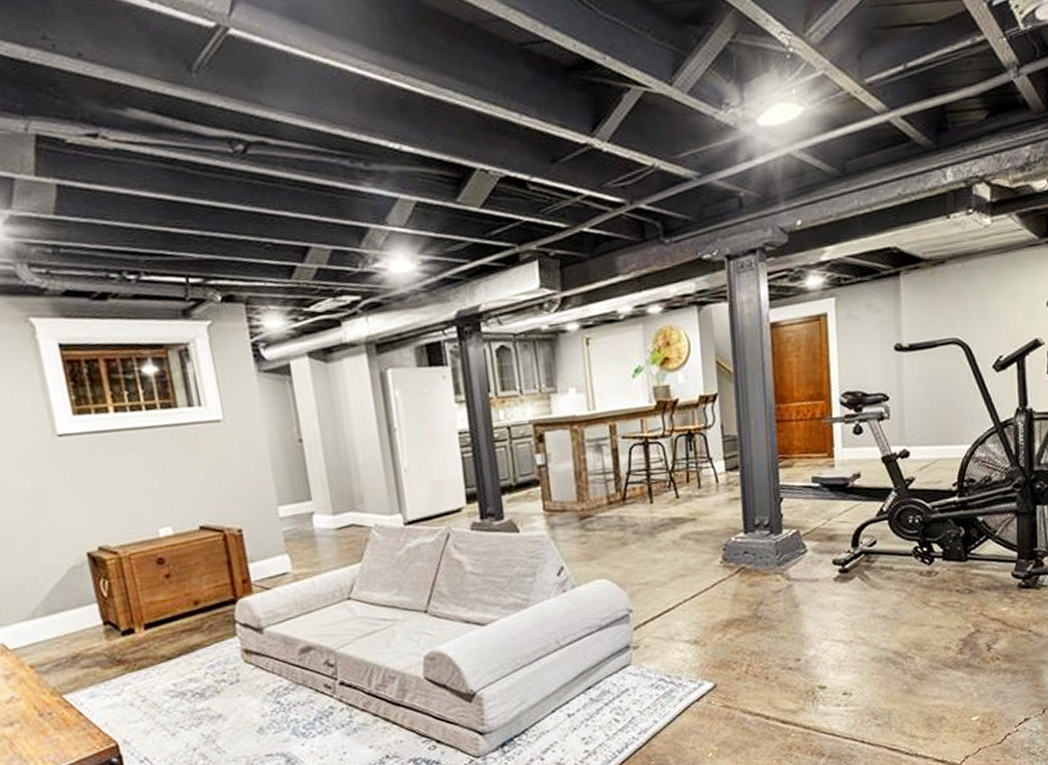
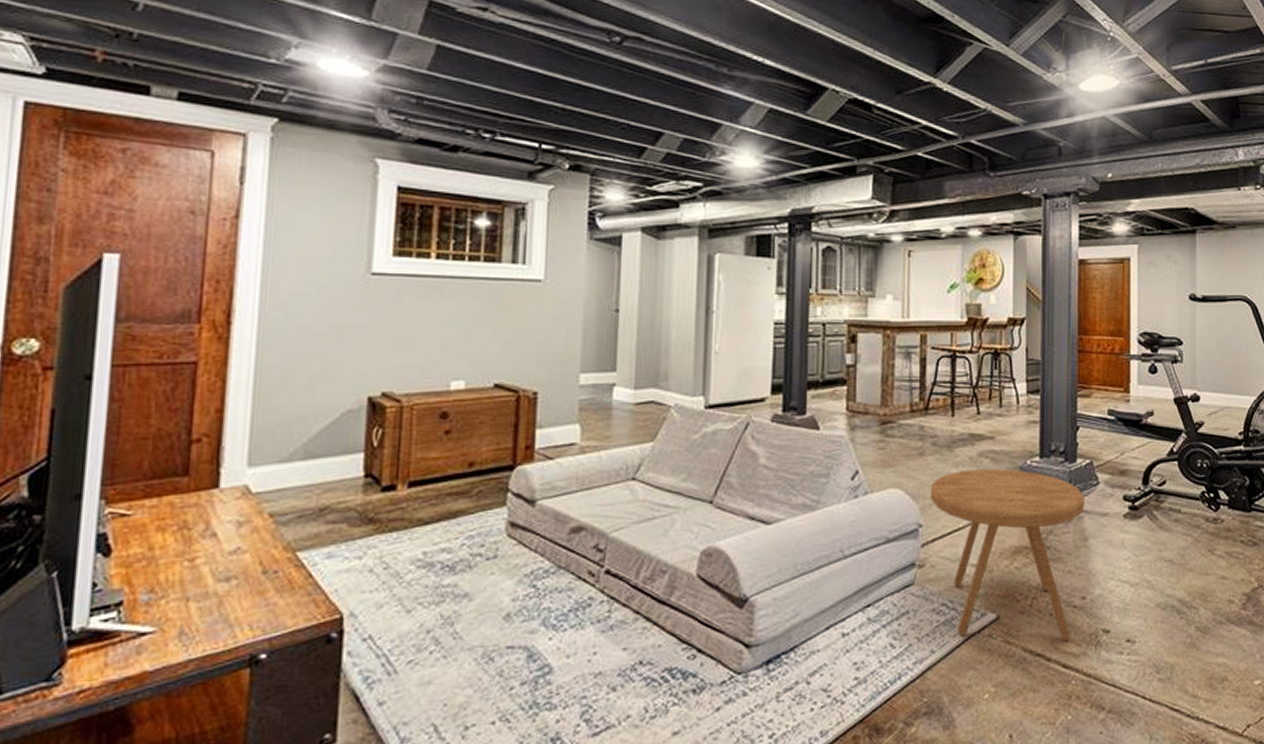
side table: none [636,547,794,706] -> present [930,469,1085,642]

